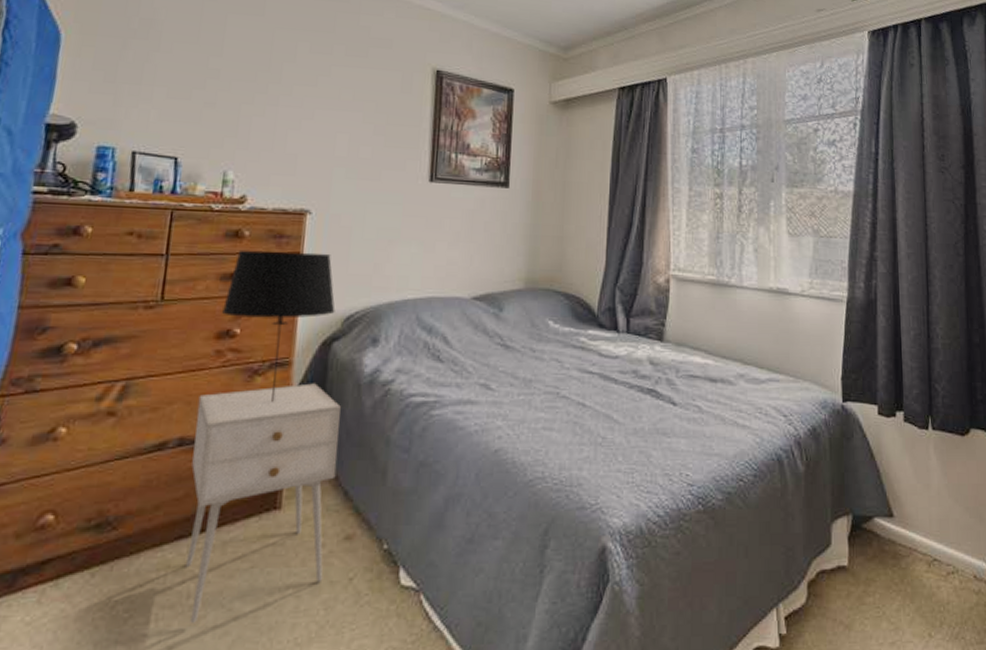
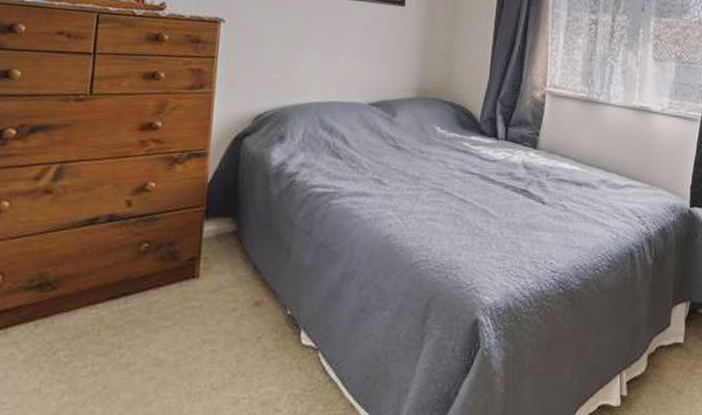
nightstand: present [186,383,341,623] -> none [117,172,251,368]
table lamp: present [221,249,335,402] -> none [144,52,247,187]

